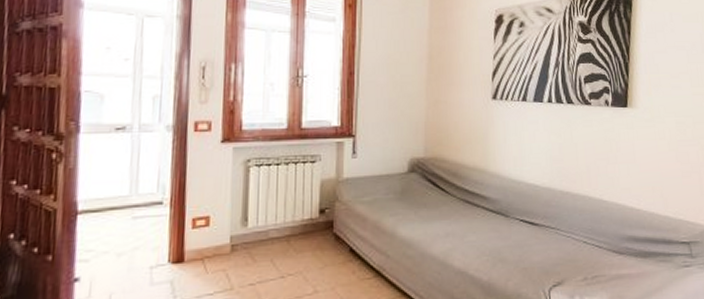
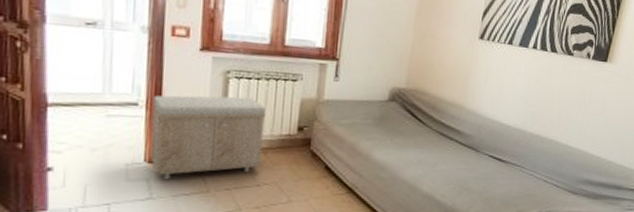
storage bench: none [174,184,286,281] -> present [150,95,266,180]

